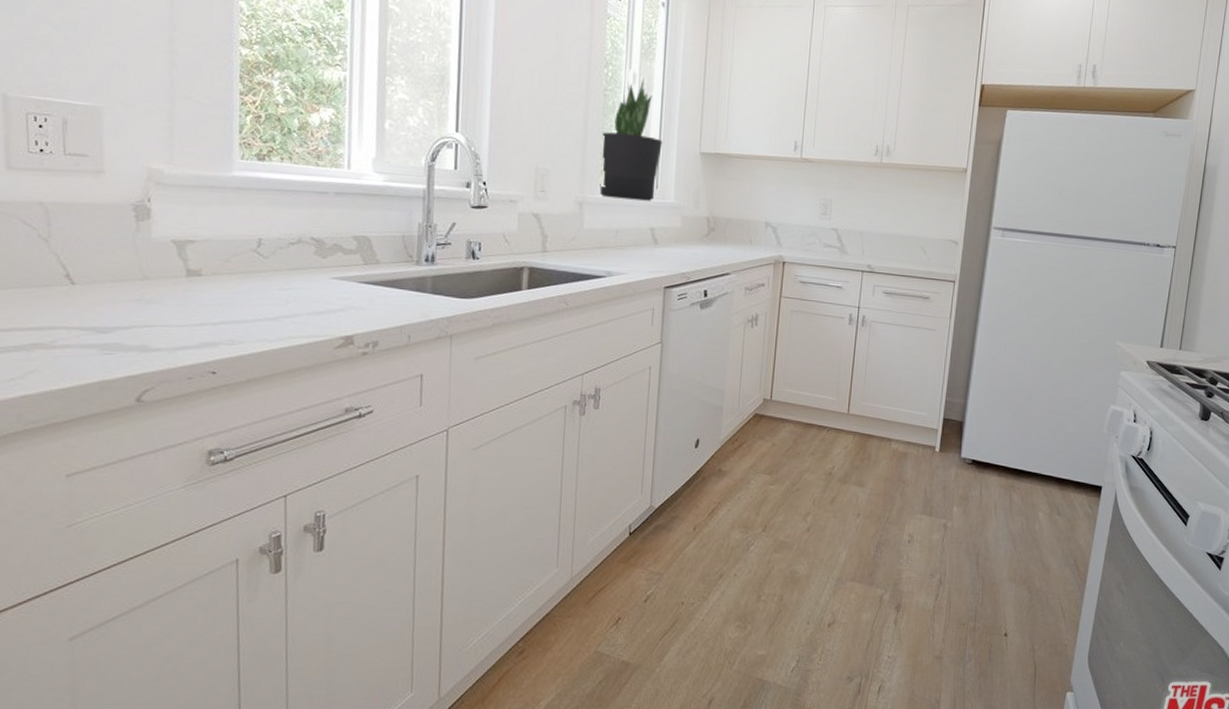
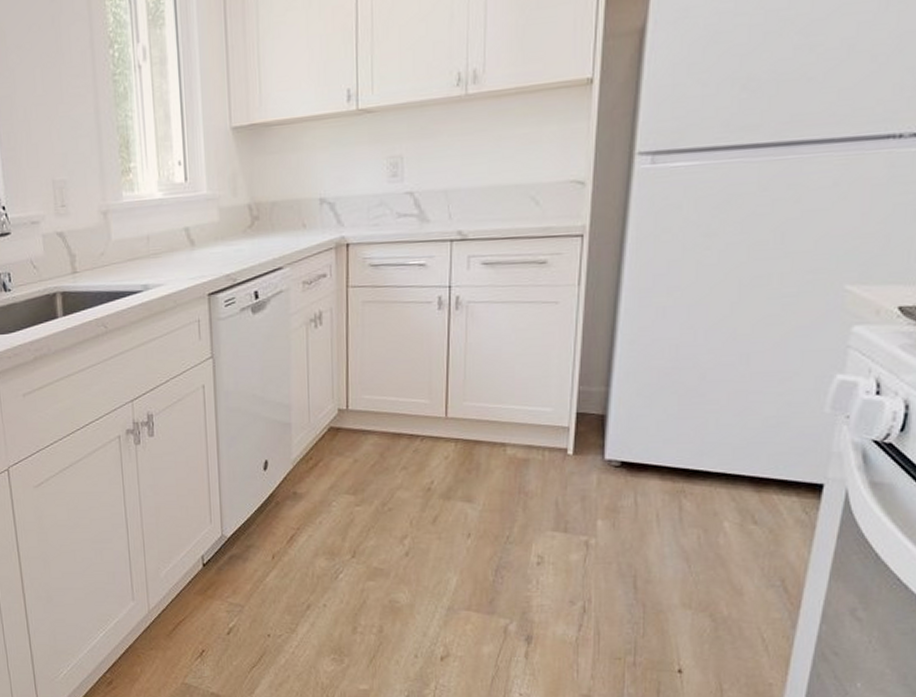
planter: present [599,77,663,202] -> none [118,49,186,202]

